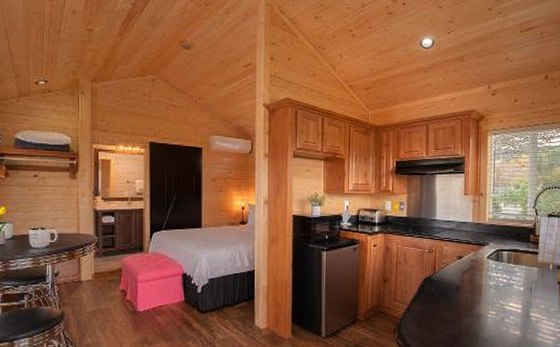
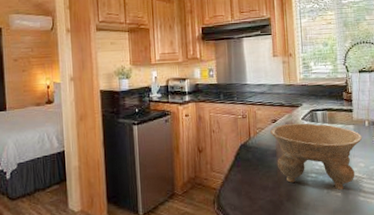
bowl: none [455,262,546,329] -> present [270,123,363,190]

